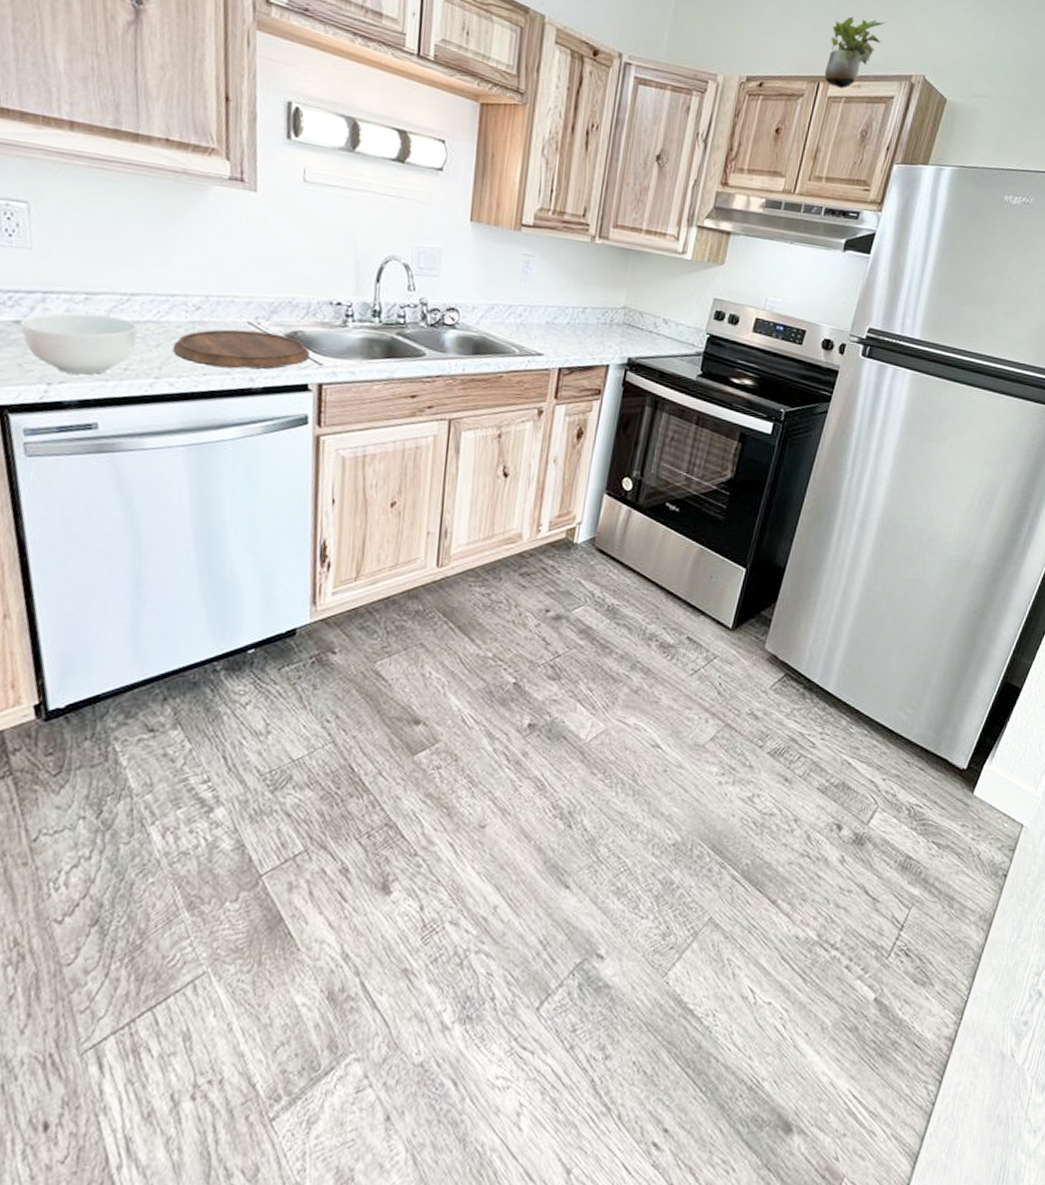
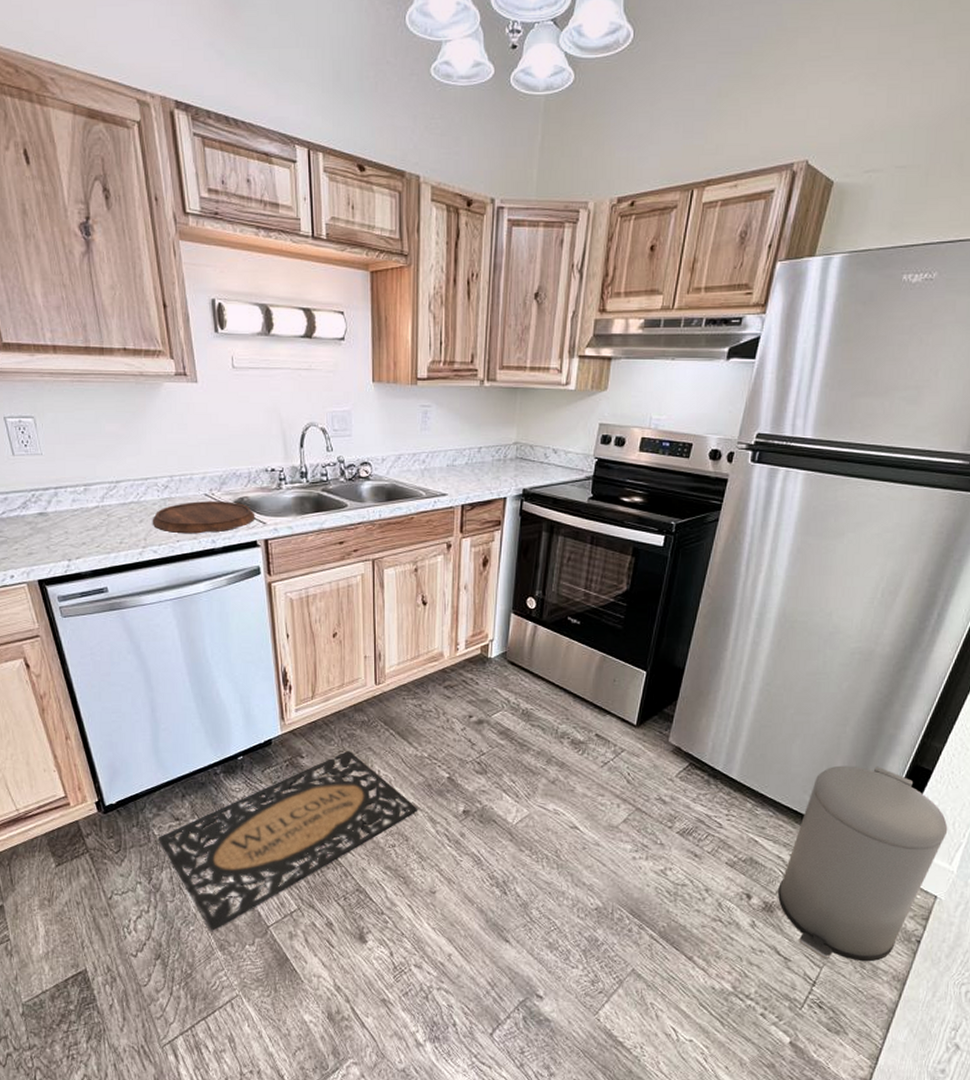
bowl: present [20,313,138,375] -> none [43,501,125,550]
doormat: none [119,645,475,883] -> present [157,750,418,931]
potted plant: present [824,16,887,89] -> none [698,110,763,193]
pedal bin: none [869,680,1035,899] -> present [778,765,948,961]

